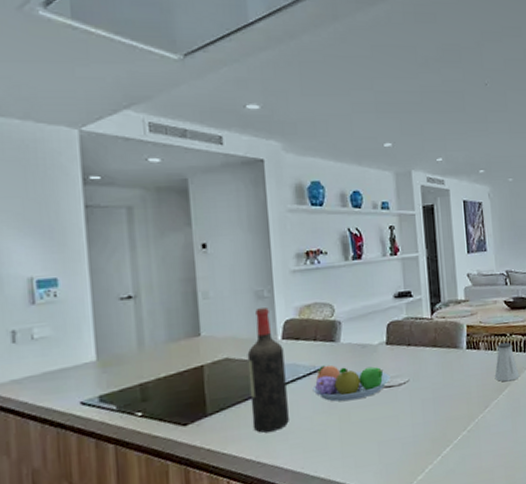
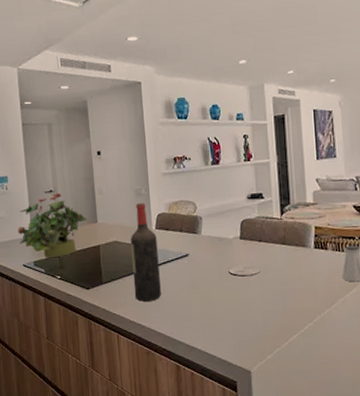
potted plant: none [73,299,184,389] -> present [18,193,87,257]
fruit bowl: present [312,364,390,402] -> none [179,252,243,284]

